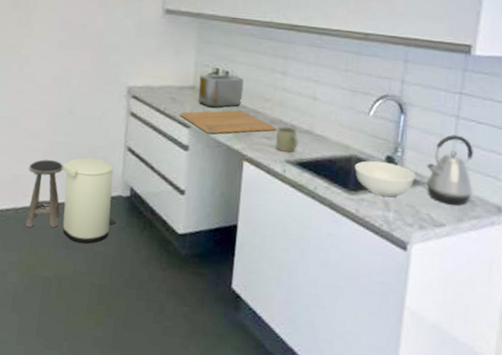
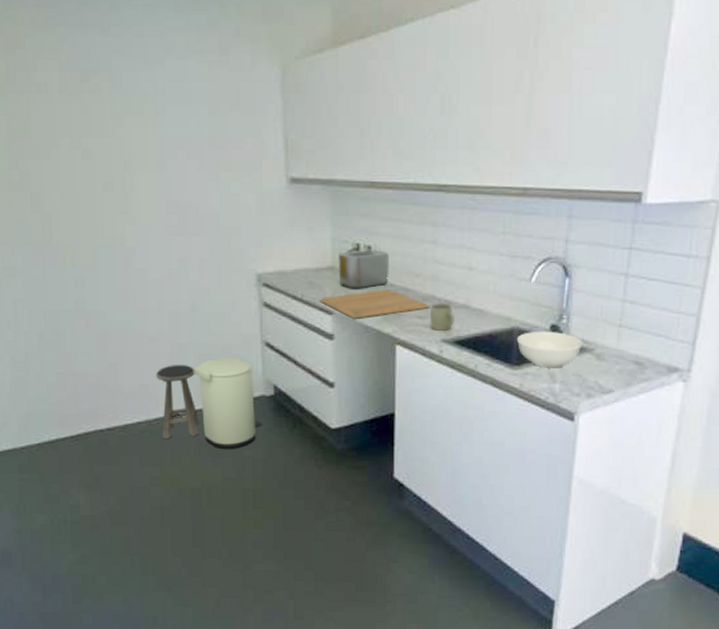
kettle: present [426,135,473,205] -> none [593,295,643,369]

